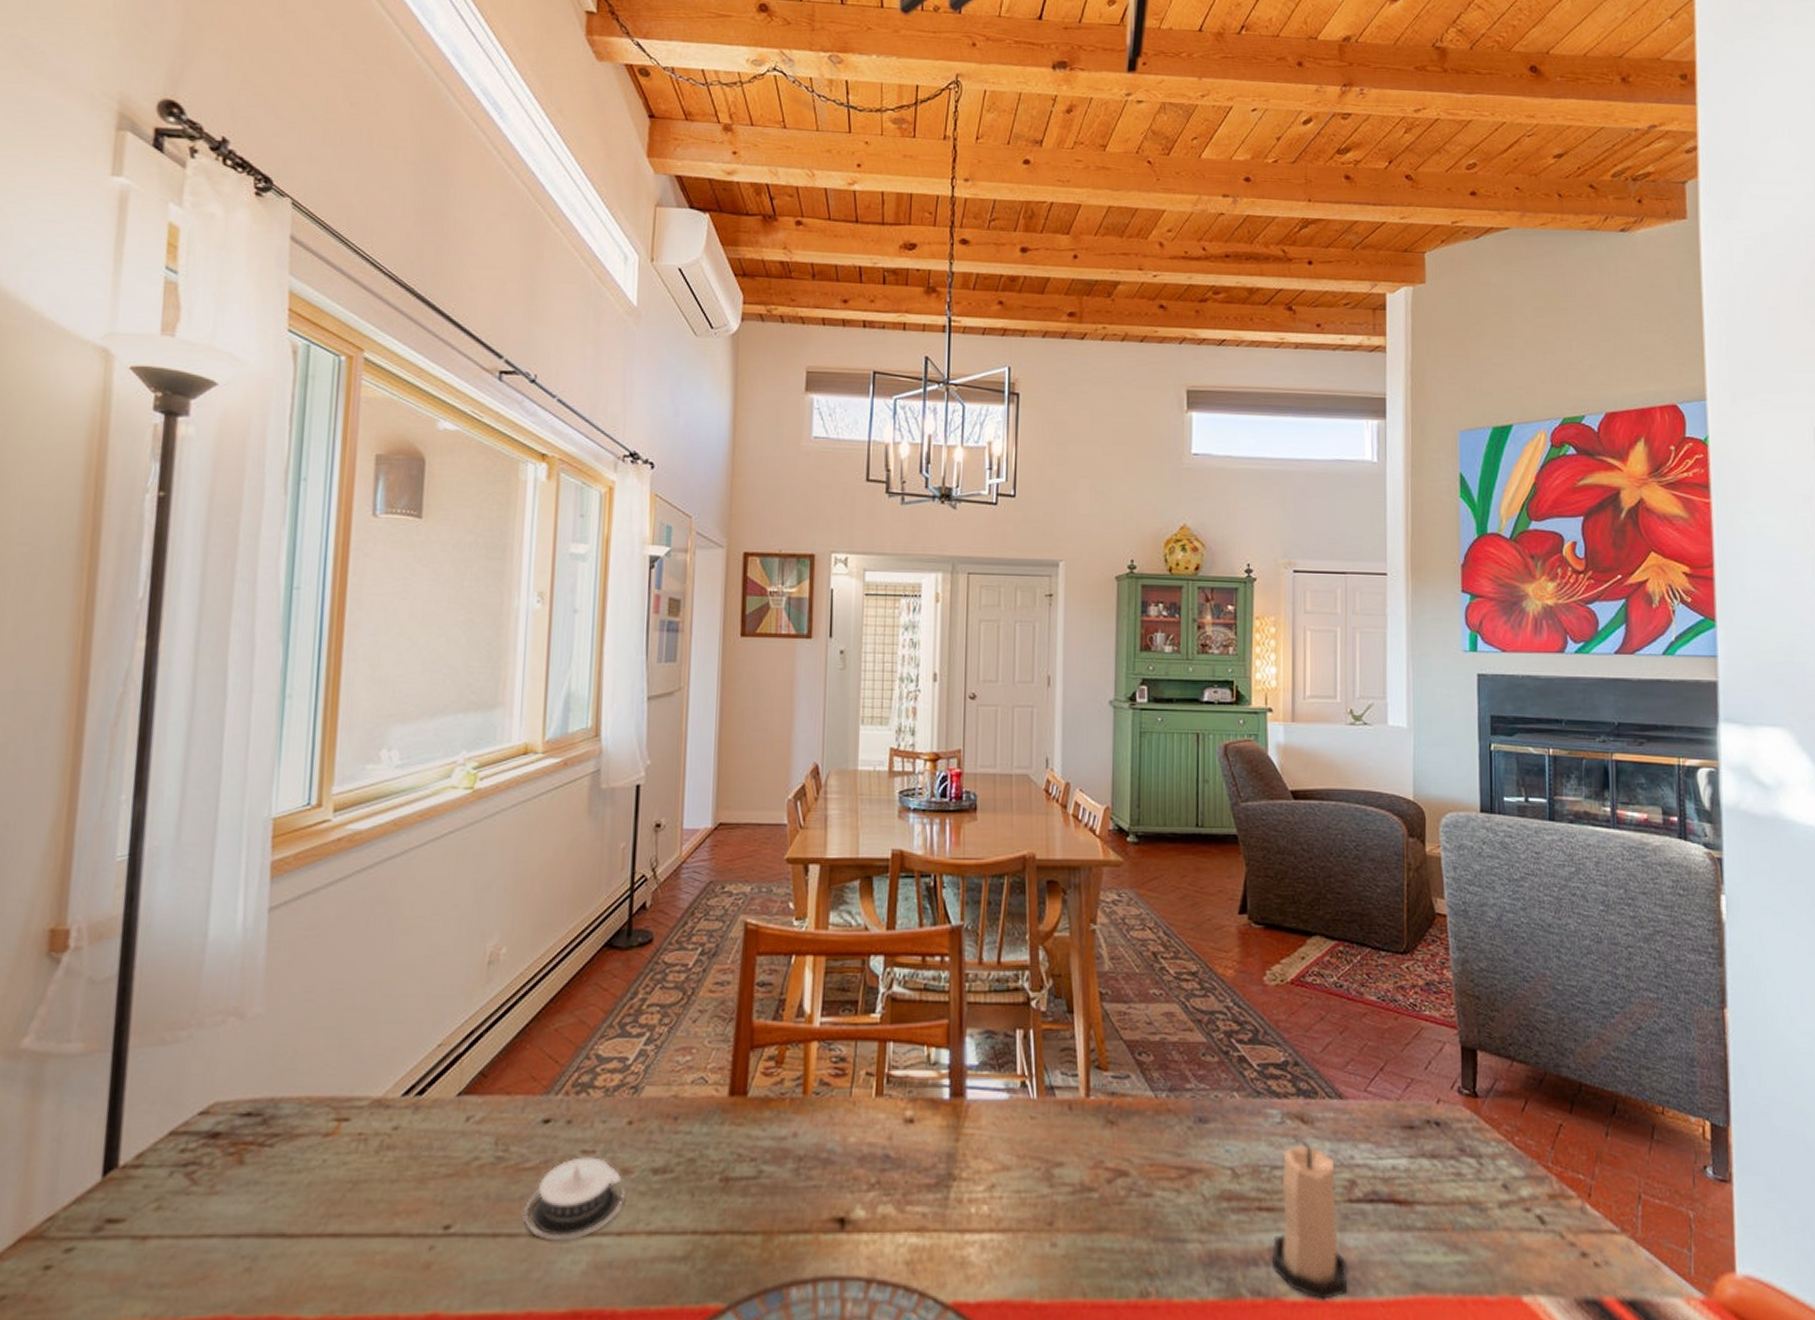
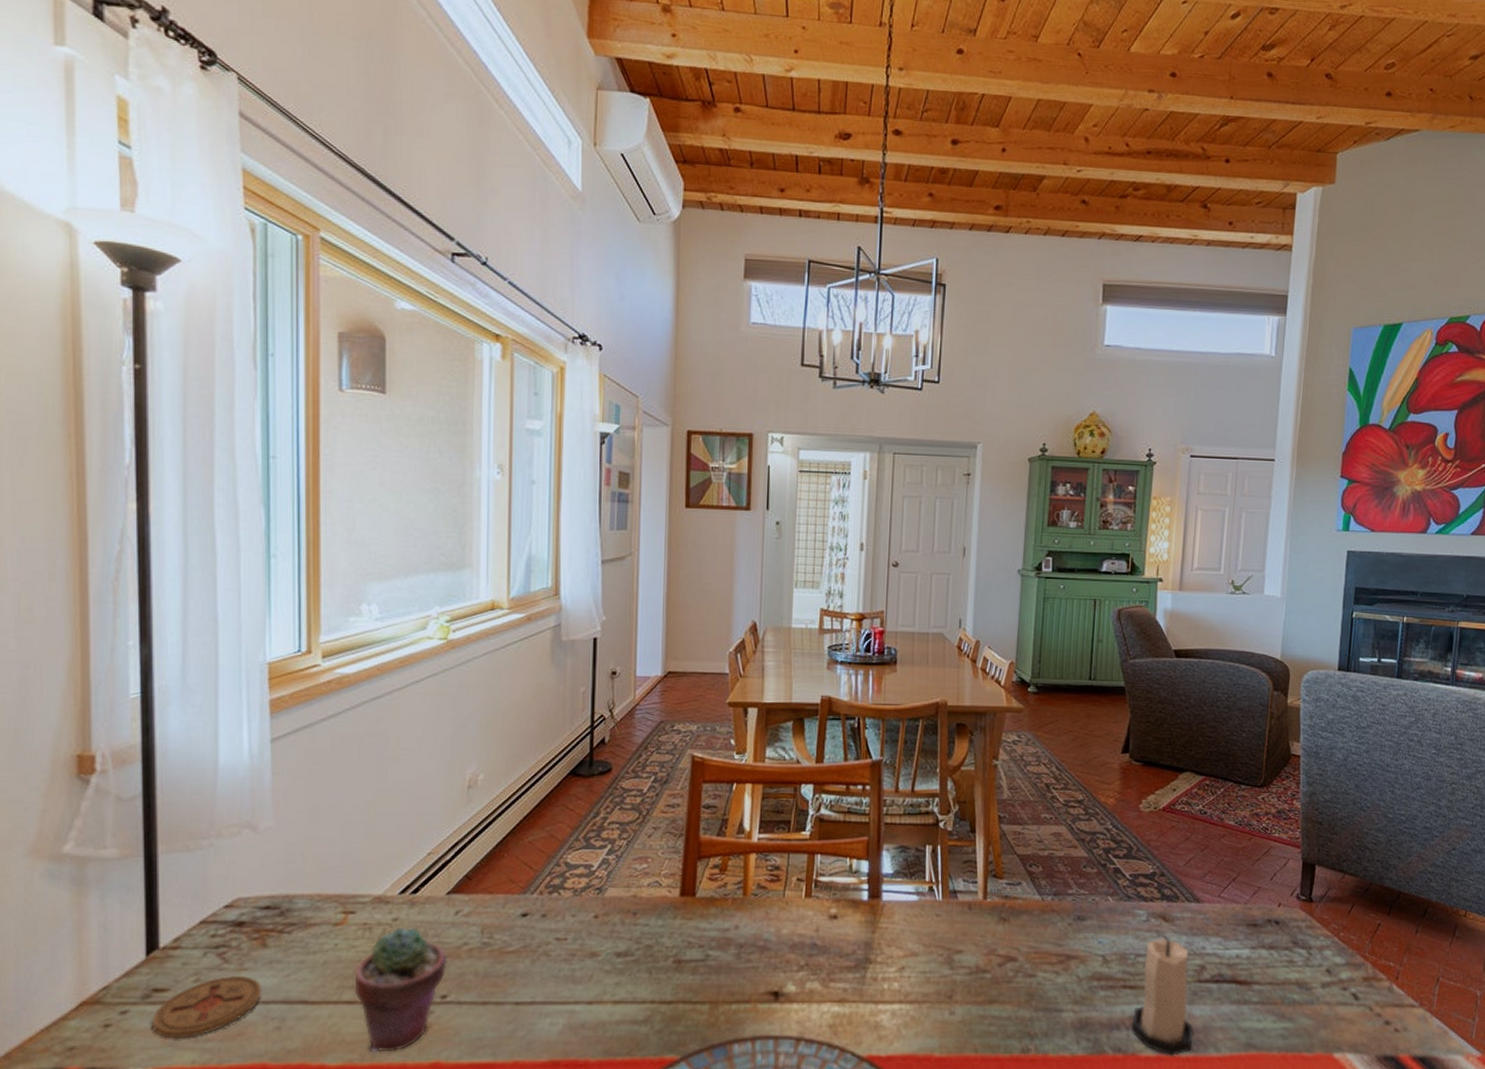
coaster: none [99,1202,233,1284] -> present [151,976,261,1039]
potted succulent: none [341,1137,455,1303] -> present [354,927,449,1054]
architectural model: present [523,1157,625,1241] -> none [508,943,593,1008]

